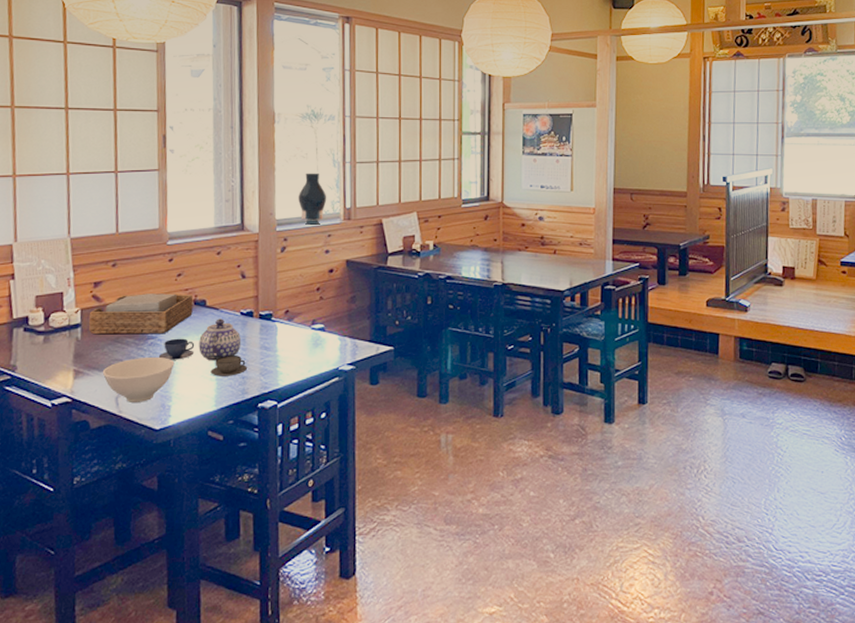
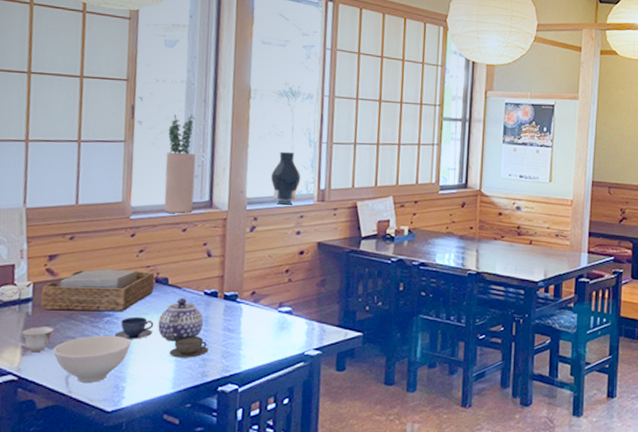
teacup: none [73,350,102,375] -> present [21,326,54,353]
vase: none [198,141,227,238] -> present [163,114,196,214]

